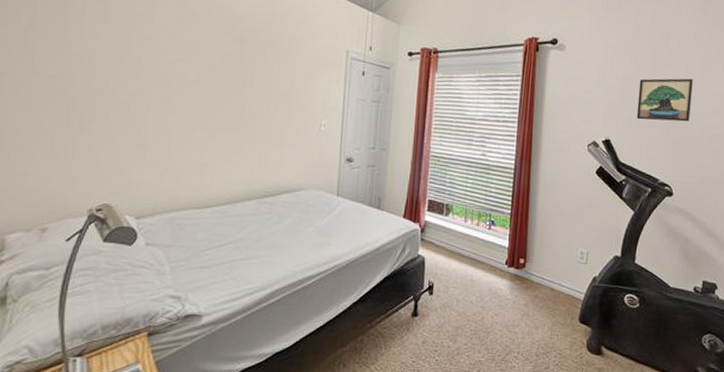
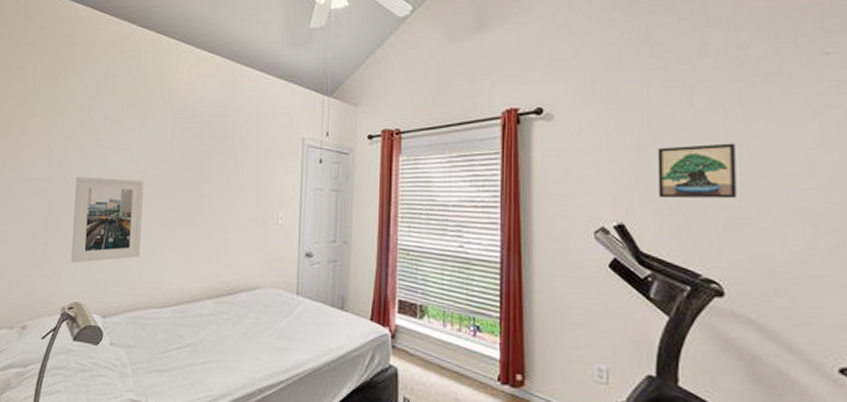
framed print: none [98,75,181,165] -> present [71,177,144,263]

